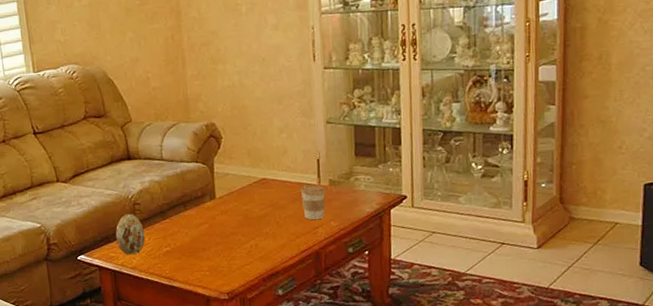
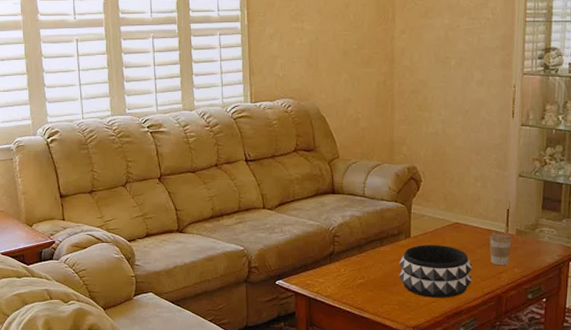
decorative egg: present [115,213,145,255] -> none [313,244,341,284]
decorative bowl: none [206,203,287,261] -> present [399,244,473,298]

